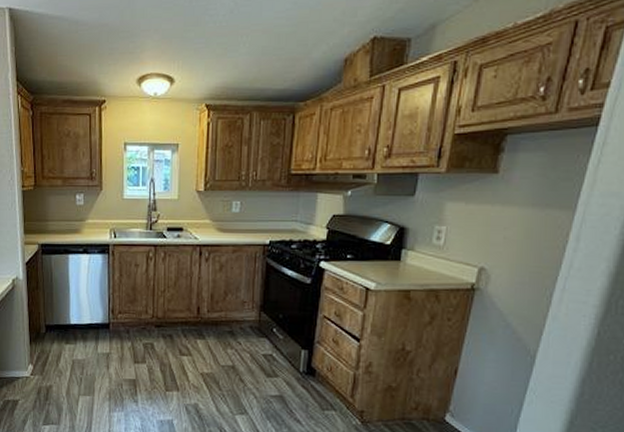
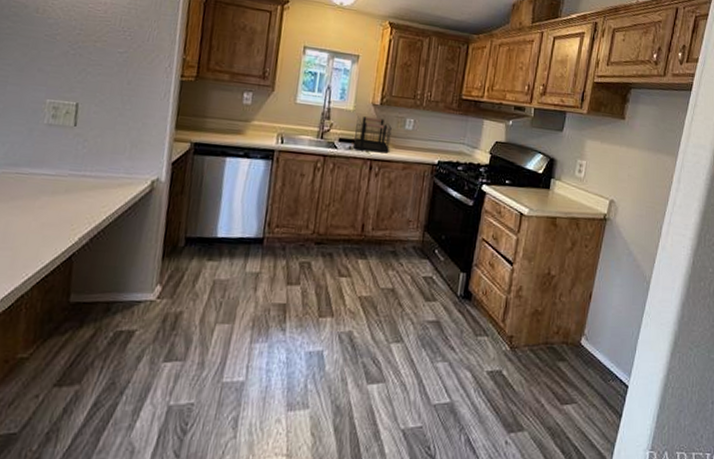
dish rack: none [182,204,218,238] -> present [354,116,392,154]

